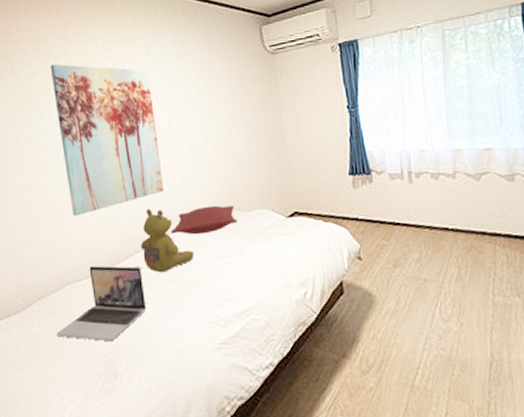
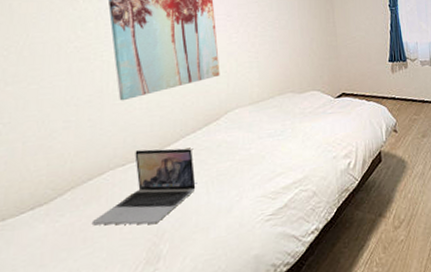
stuffed bear: present [140,208,195,273] -> none [192,91,248,153]
pillow: present [171,205,238,235] -> none [226,88,290,116]

